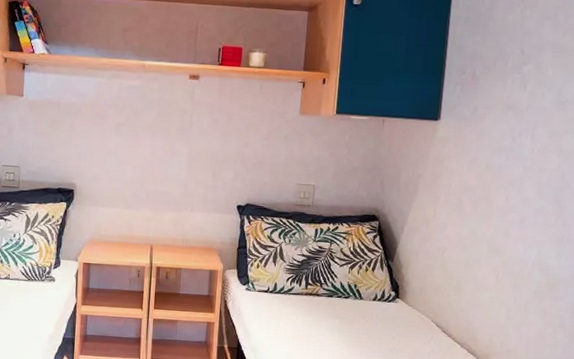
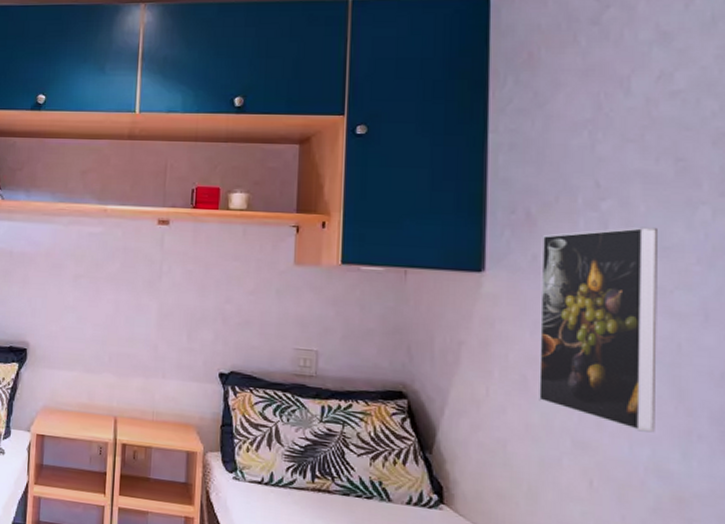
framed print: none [469,86,558,238] -> present [539,227,657,433]

